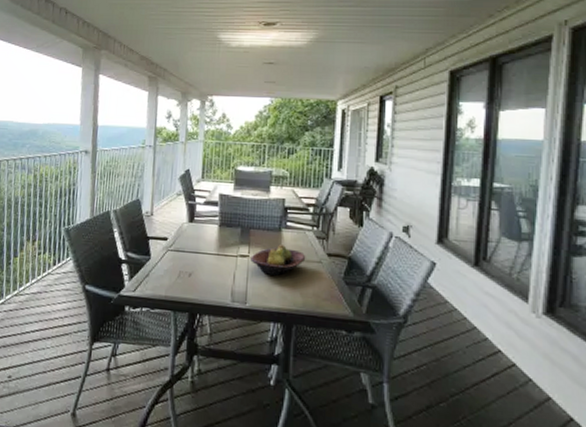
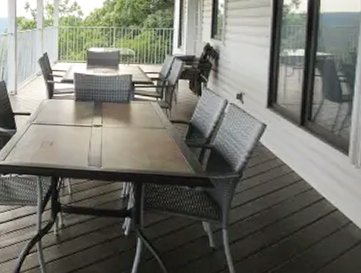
fruit bowl: present [251,245,306,276] -> none [104,115,152,142]

